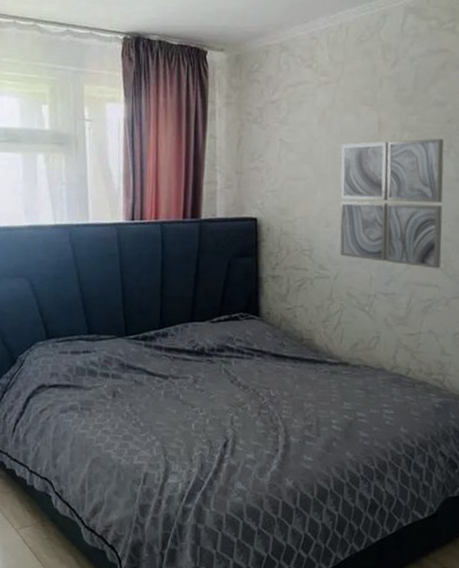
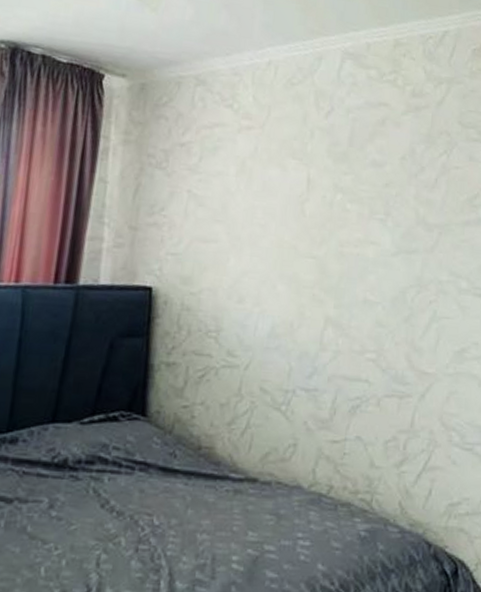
wall art: present [340,138,444,269] -> none [253,201,381,360]

